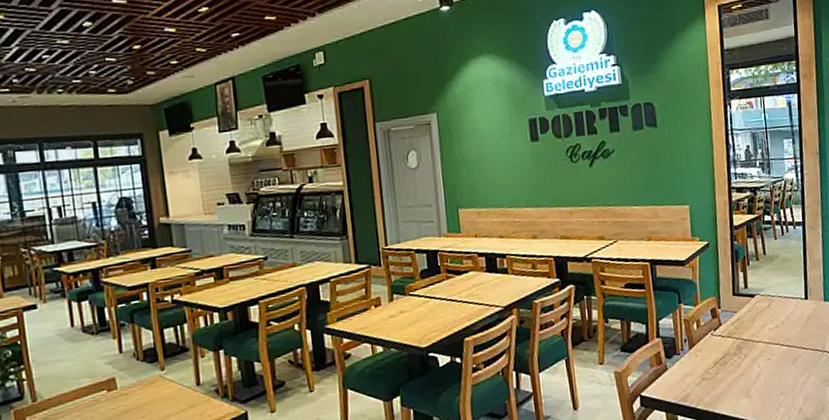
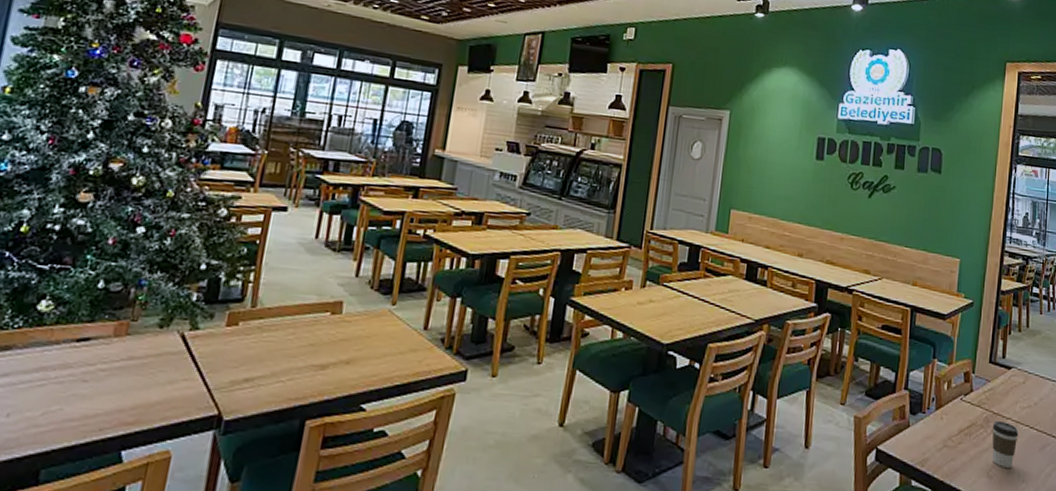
coffee cup: none [744,345,771,386] -> present [992,420,1019,468]

